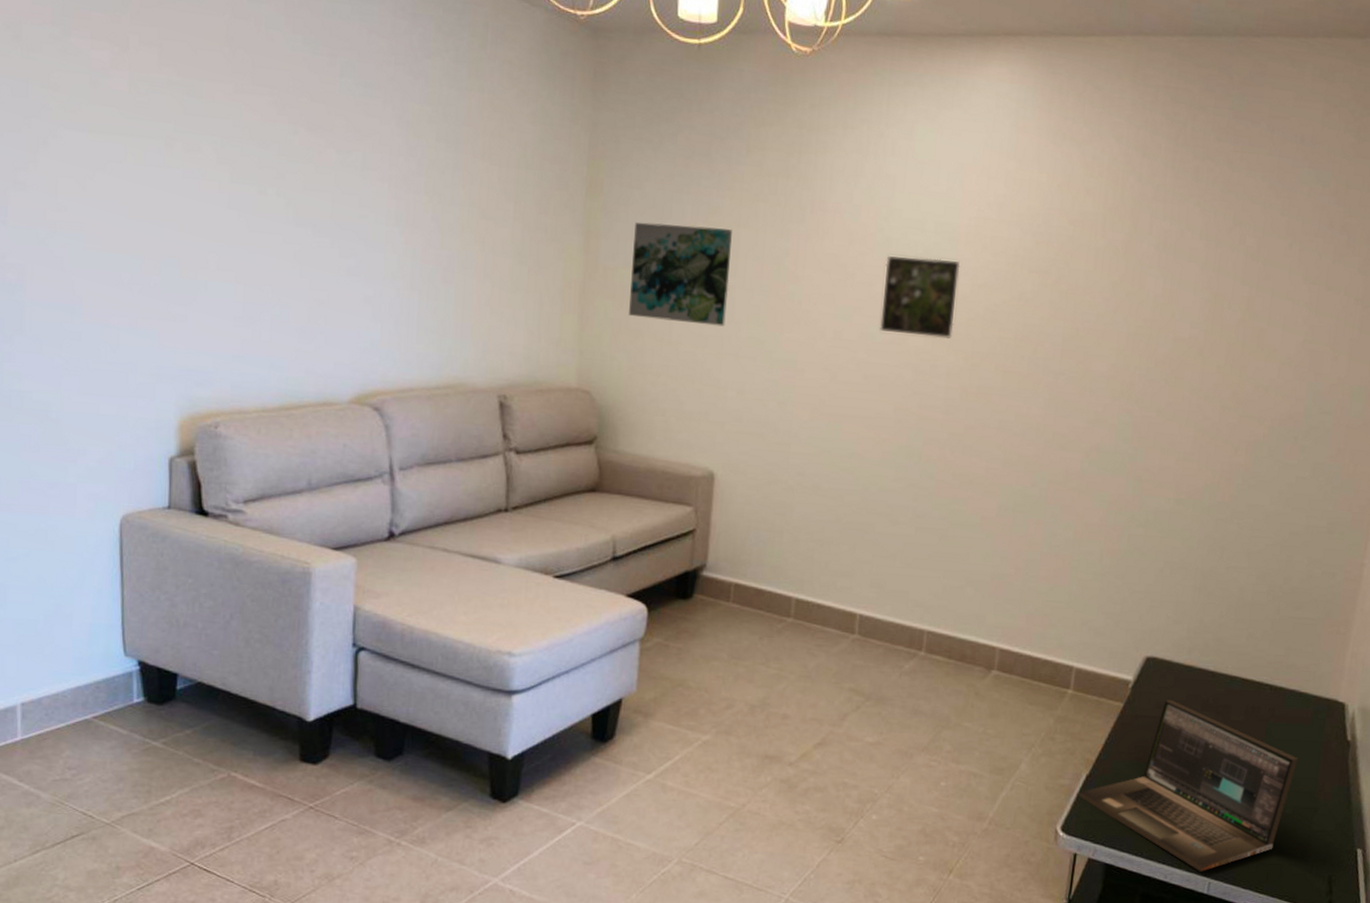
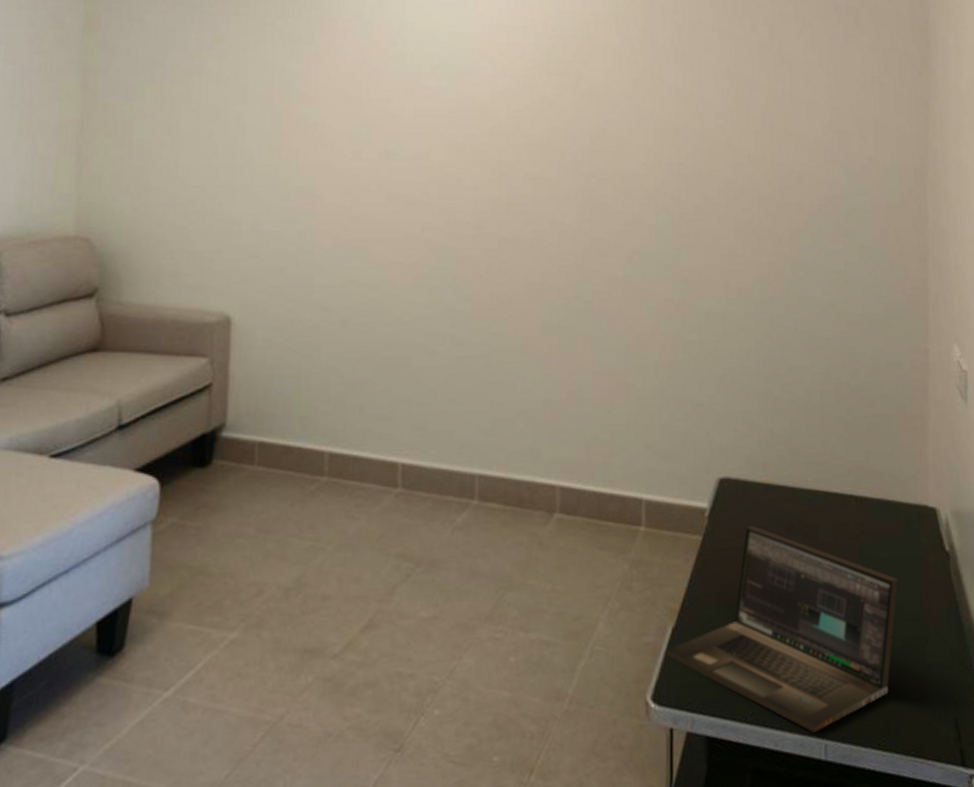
wall art: present [629,222,732,327] -> none [131,54,239,156]
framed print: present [880,256,961,338] -> none [400,69,478,149]

